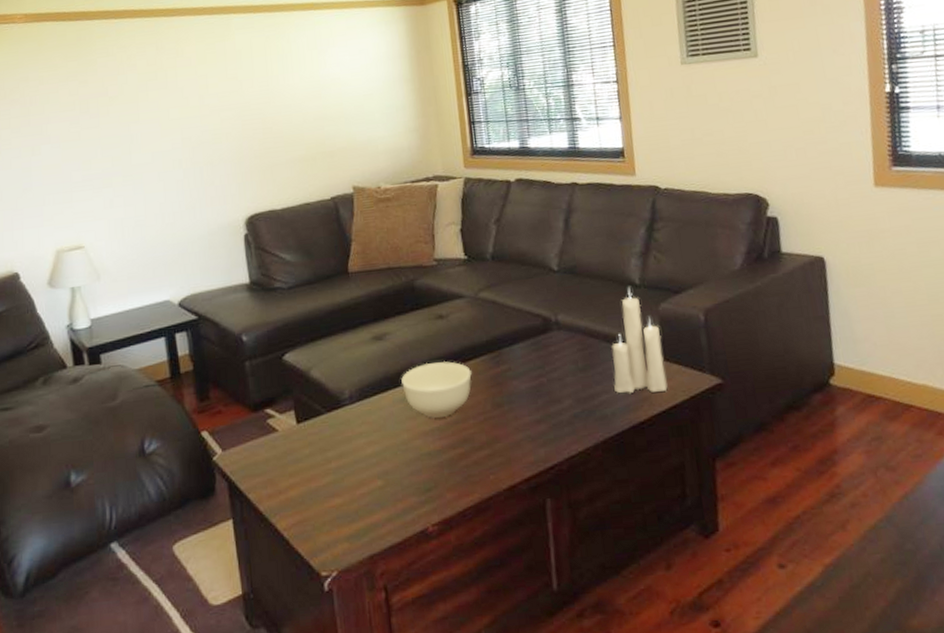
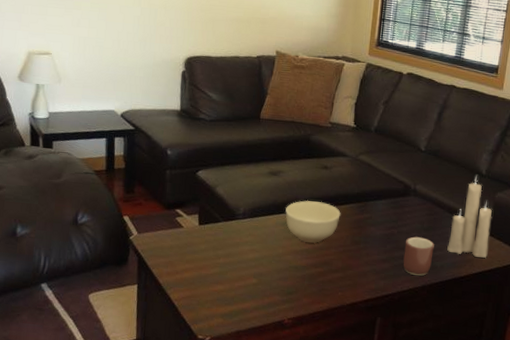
mug: none [559,380,600,434] -> present [403,236,435,276]

